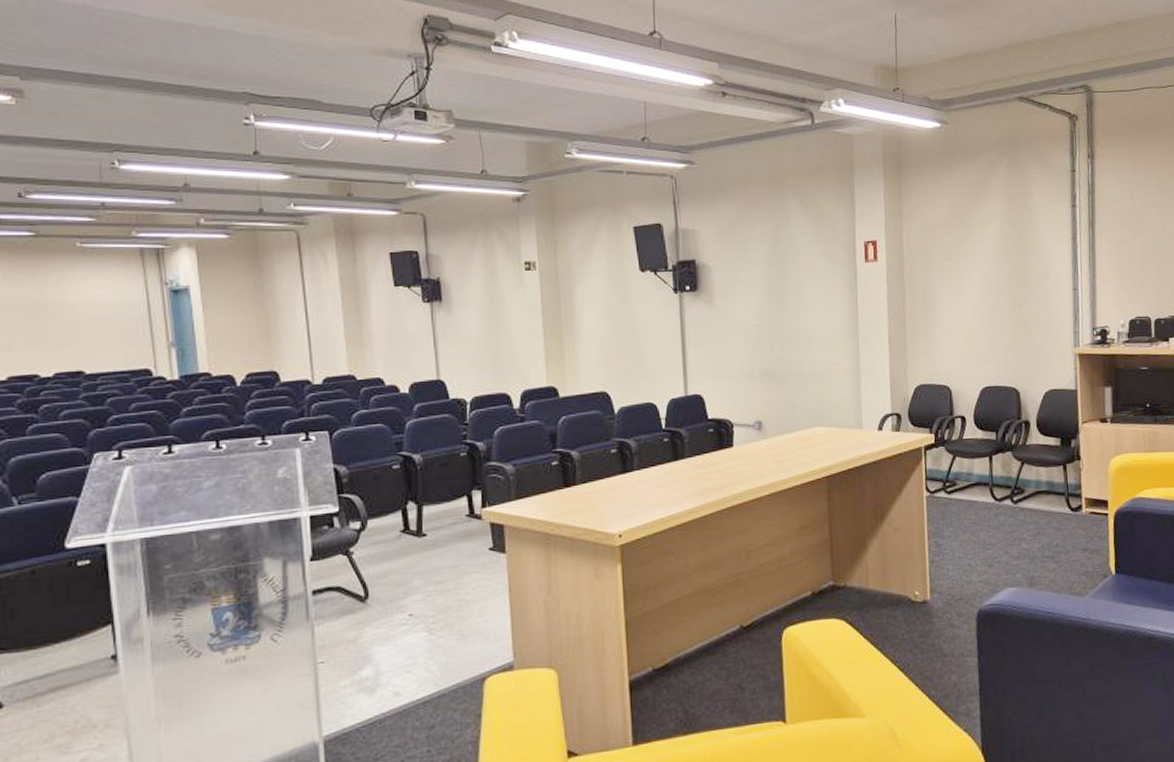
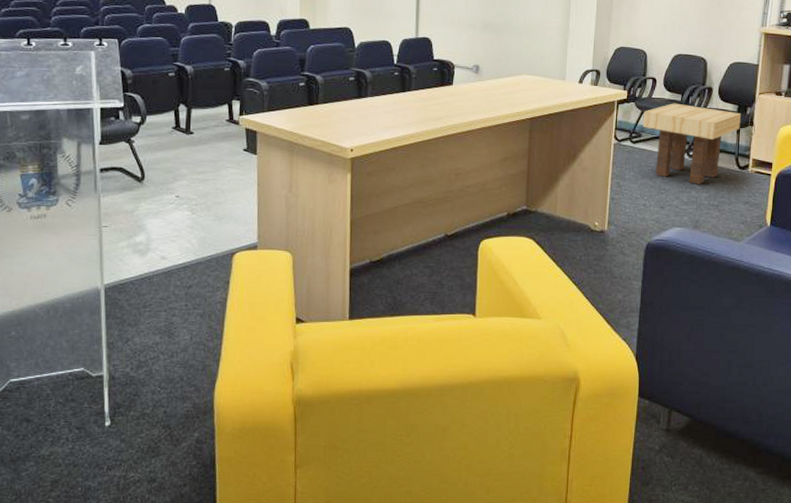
side table: none [956,442,1066,535] -> present [642,103,741,185]

